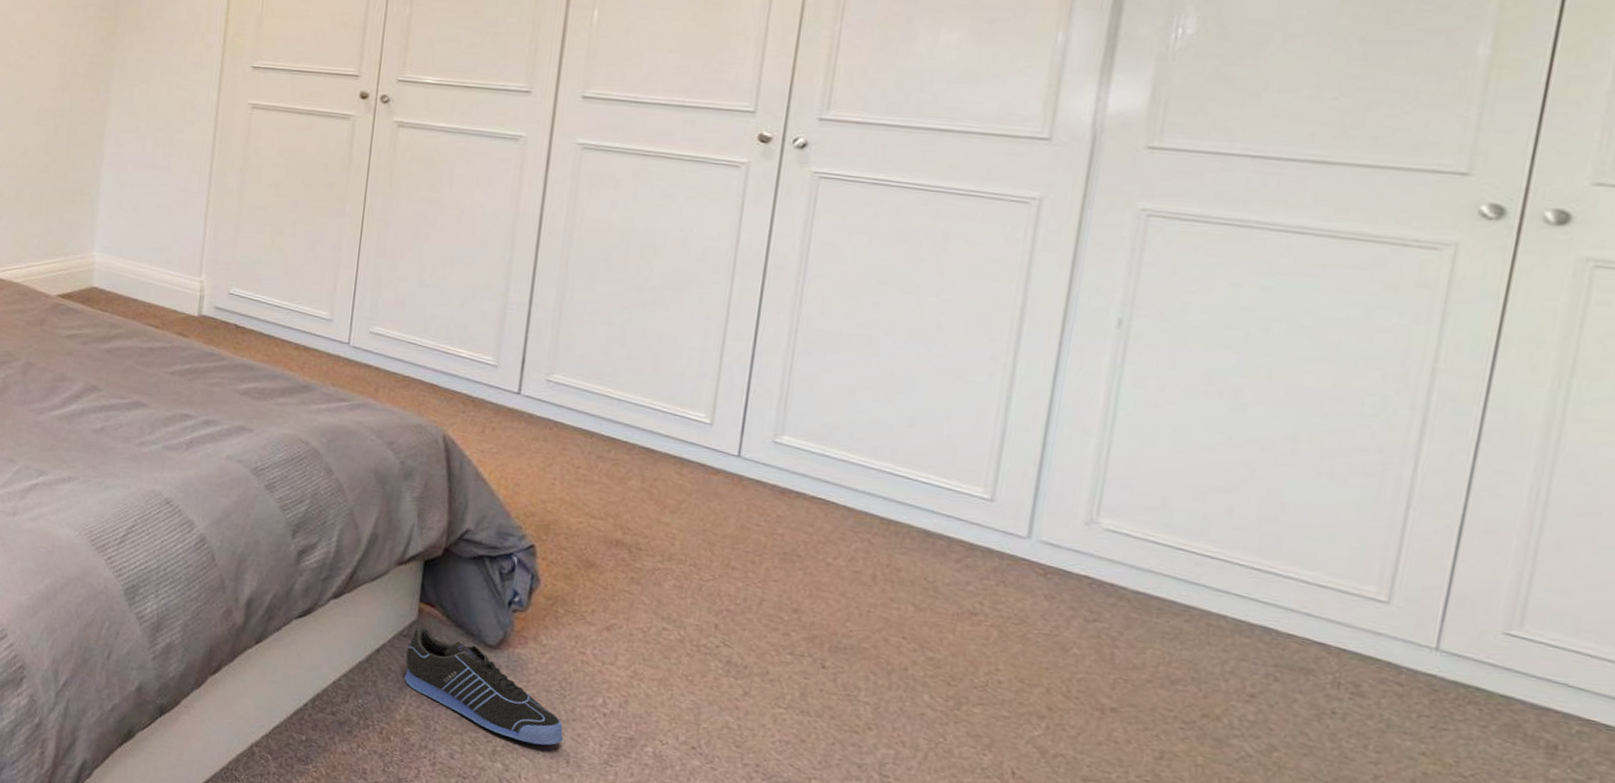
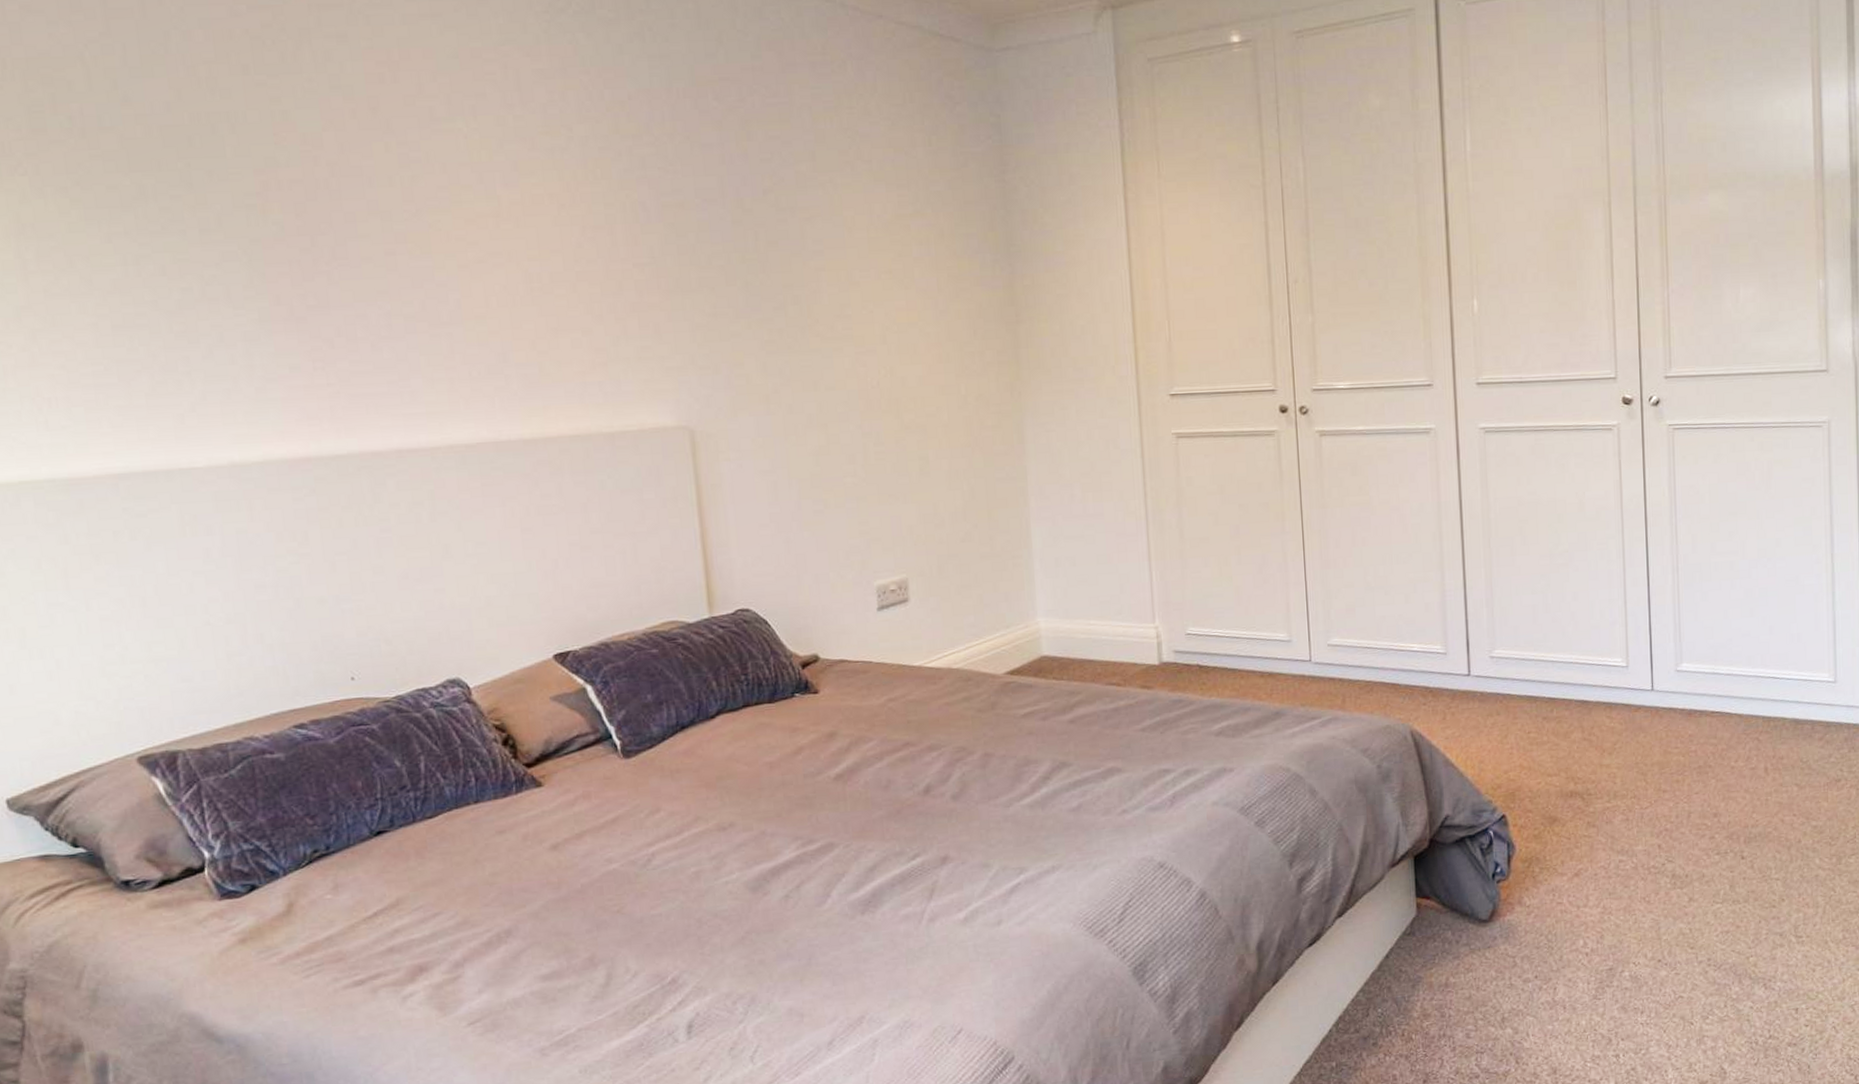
sneaker: present [404,626,564,746] -> none [1412,920,1558,1002]

